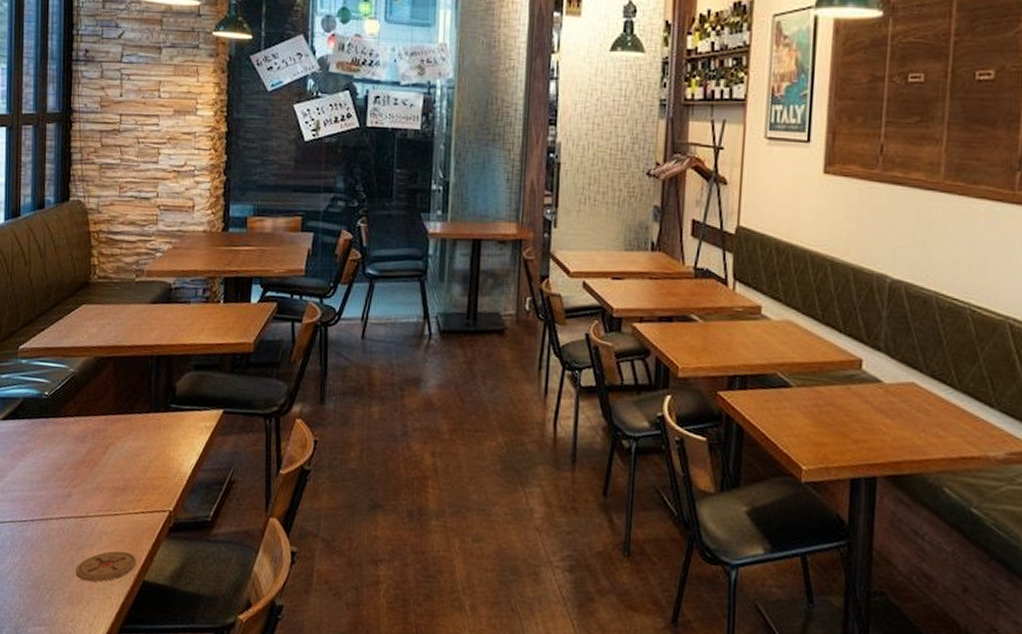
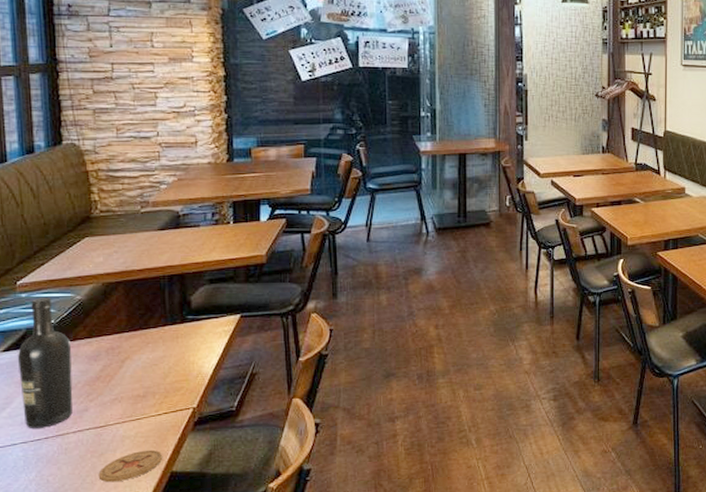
wine bottle: none [13,366,62,510] -> present [17,297,73,430]

